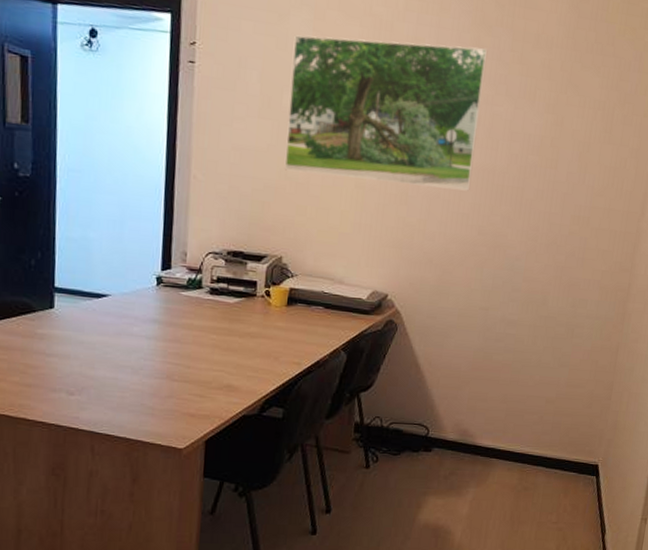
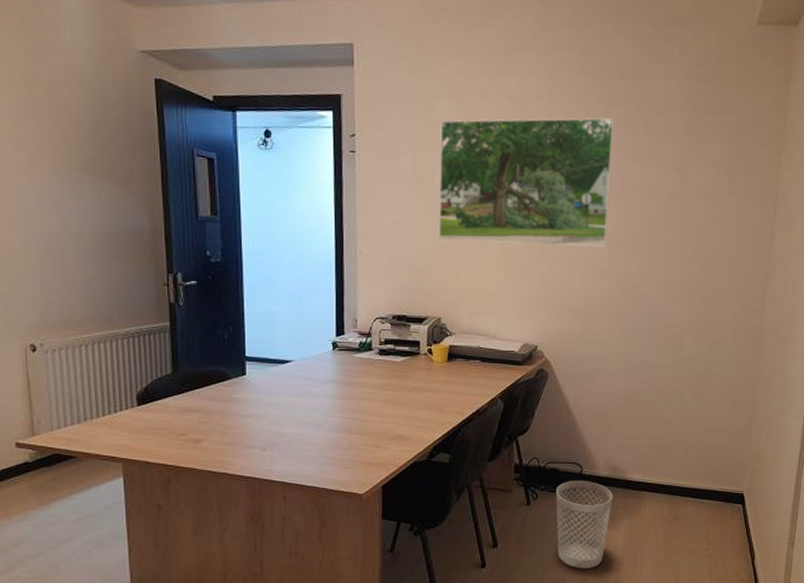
wastebasket: none [396,444,460,539] -> present [556,481,613,569]

